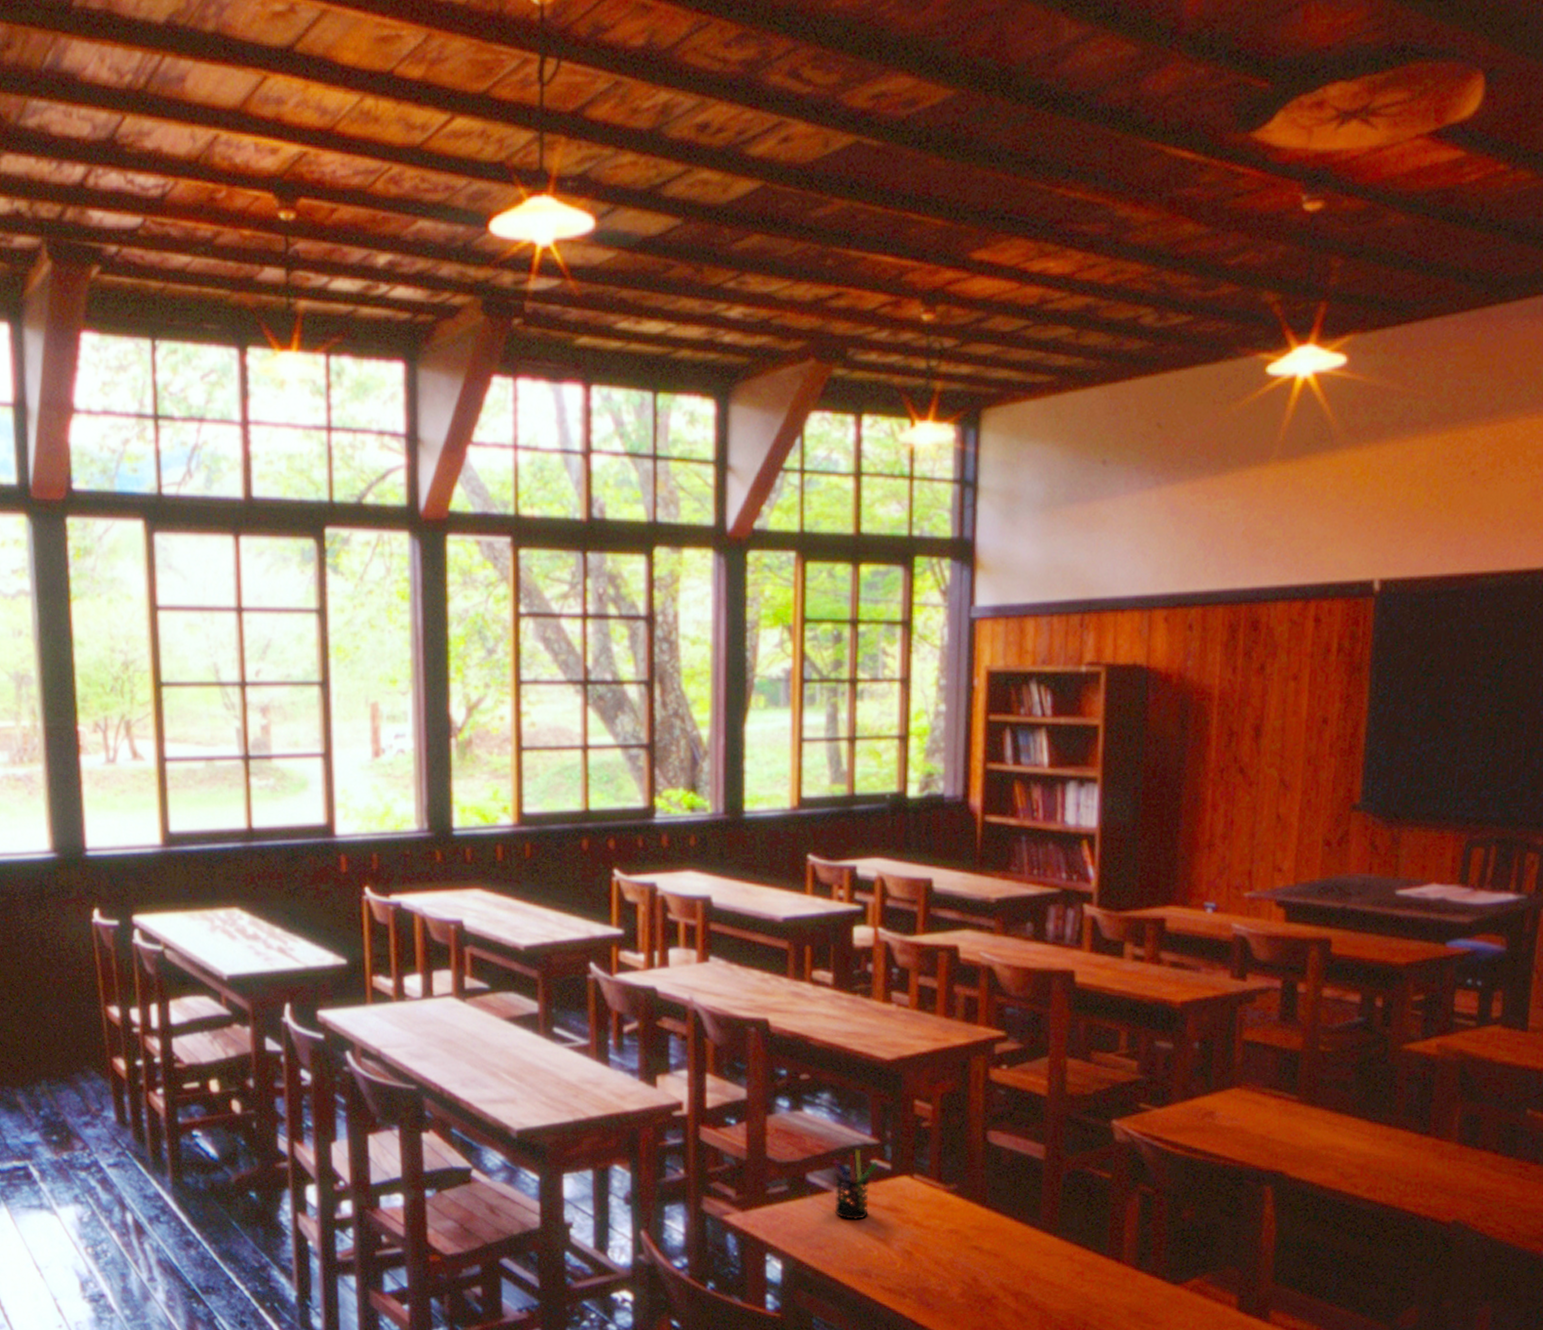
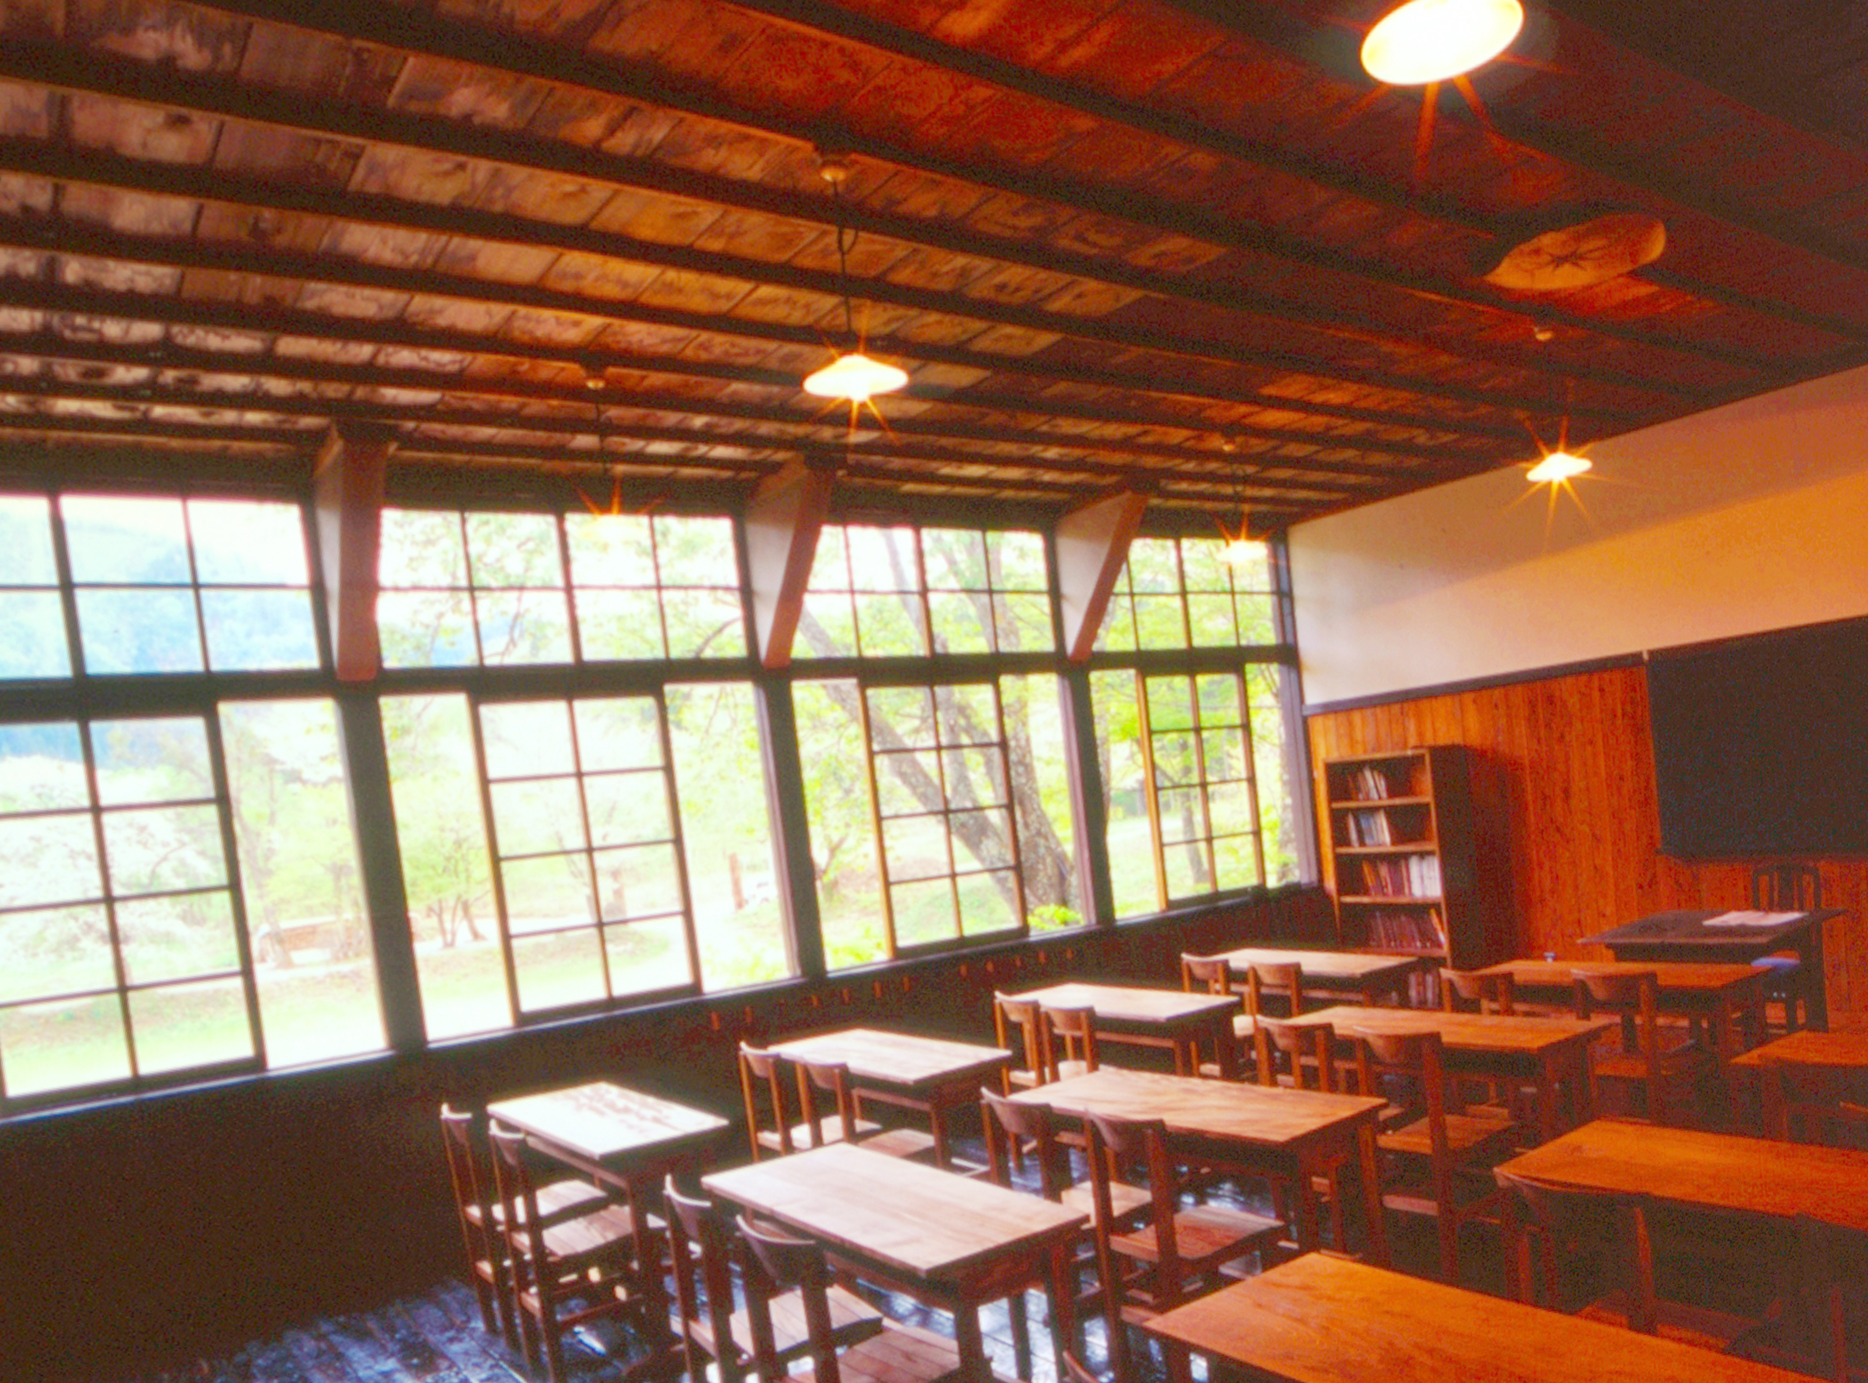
pen holder: present [832,1149,878,1221] -> none [1241,1233,1286,1306]

